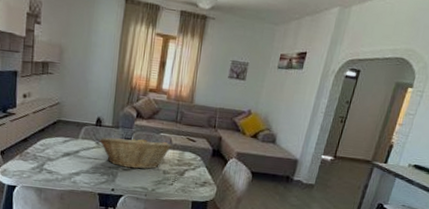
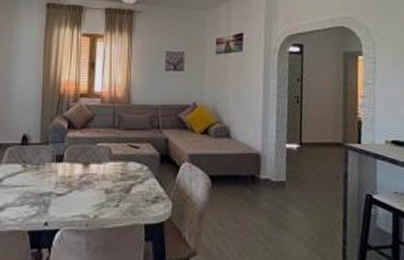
fruit basket: present [99,136,172,170] -> none [26,152,113,192]

